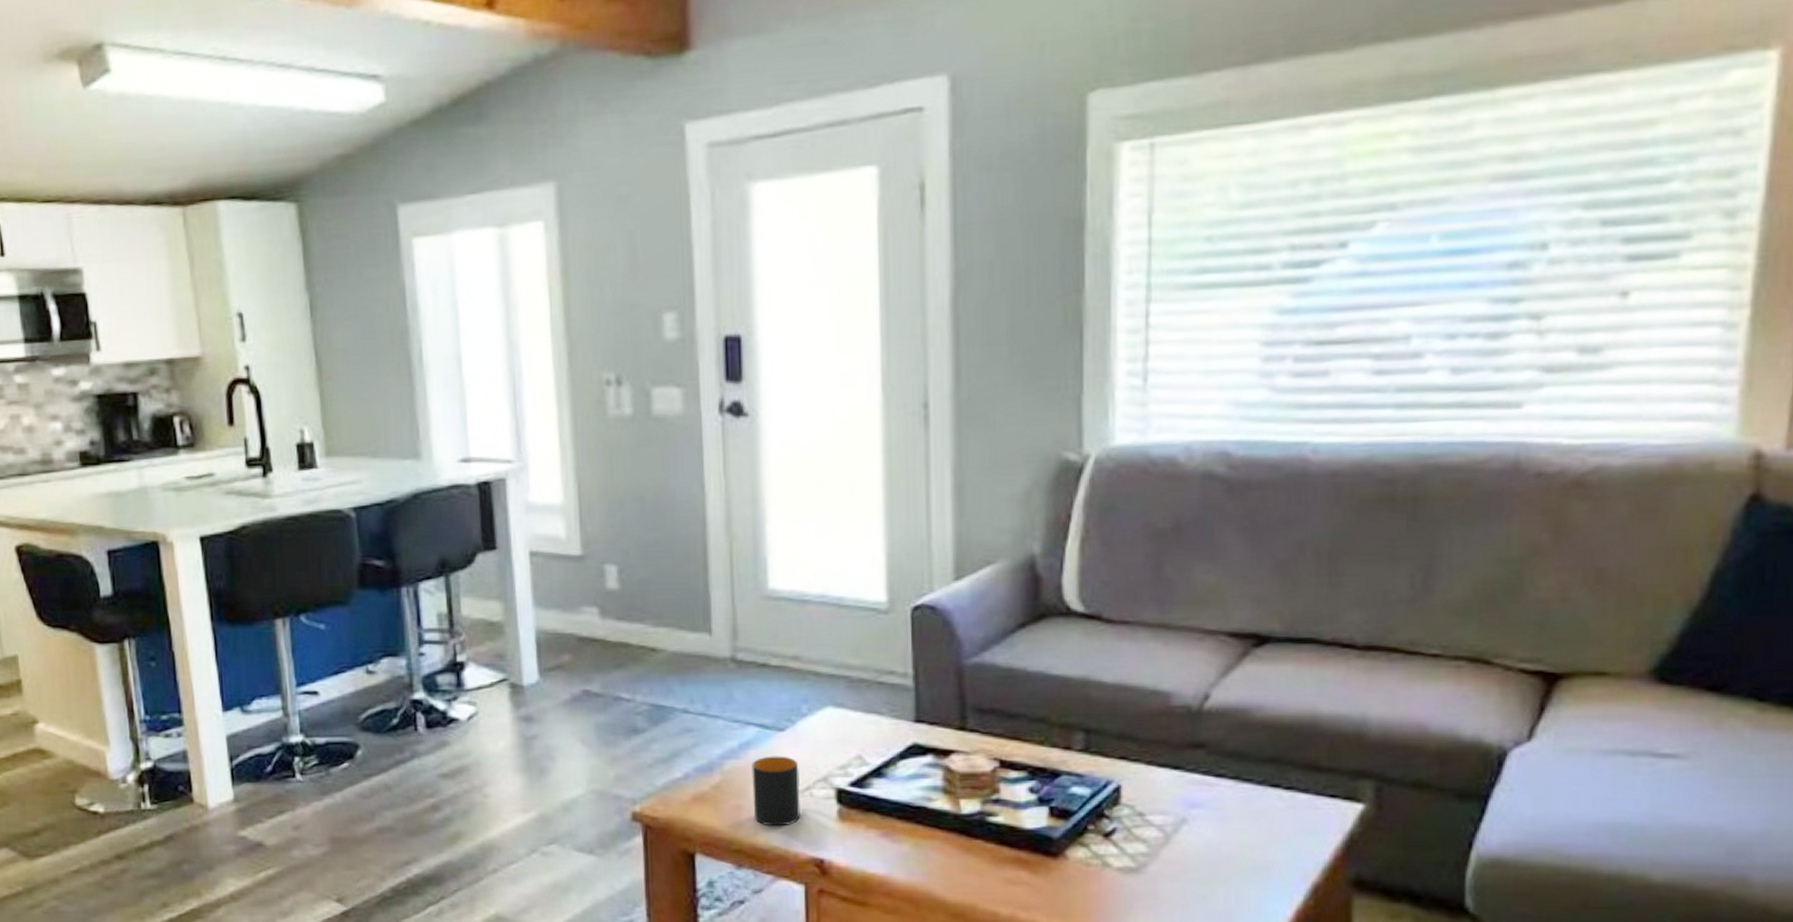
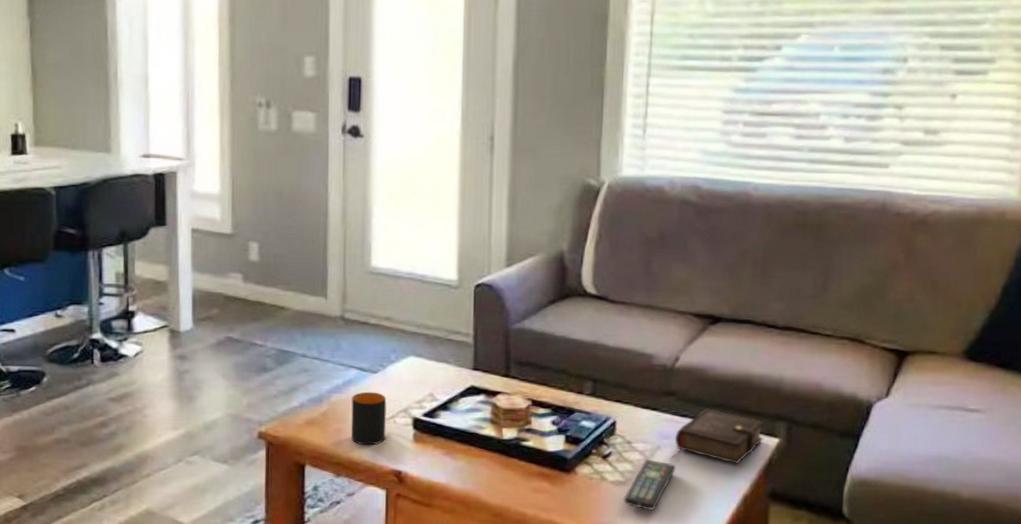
remote control: none [1136,836,1211,907] -> present [623,459,676,510]
book: none [1204,765,1340,841] -> present [672,409,764,464]

